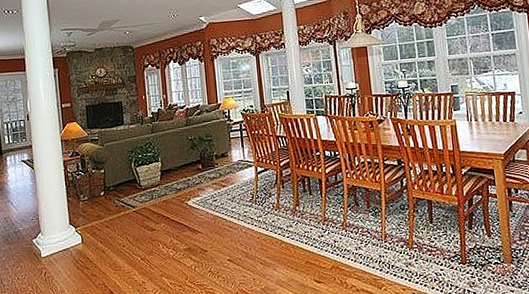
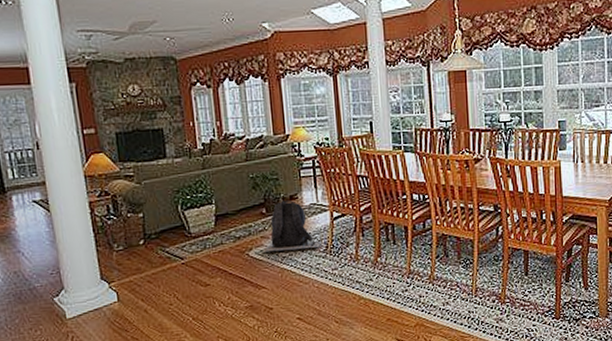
backpack: none [199,157,248,202] -> present [263,199,321,252]

